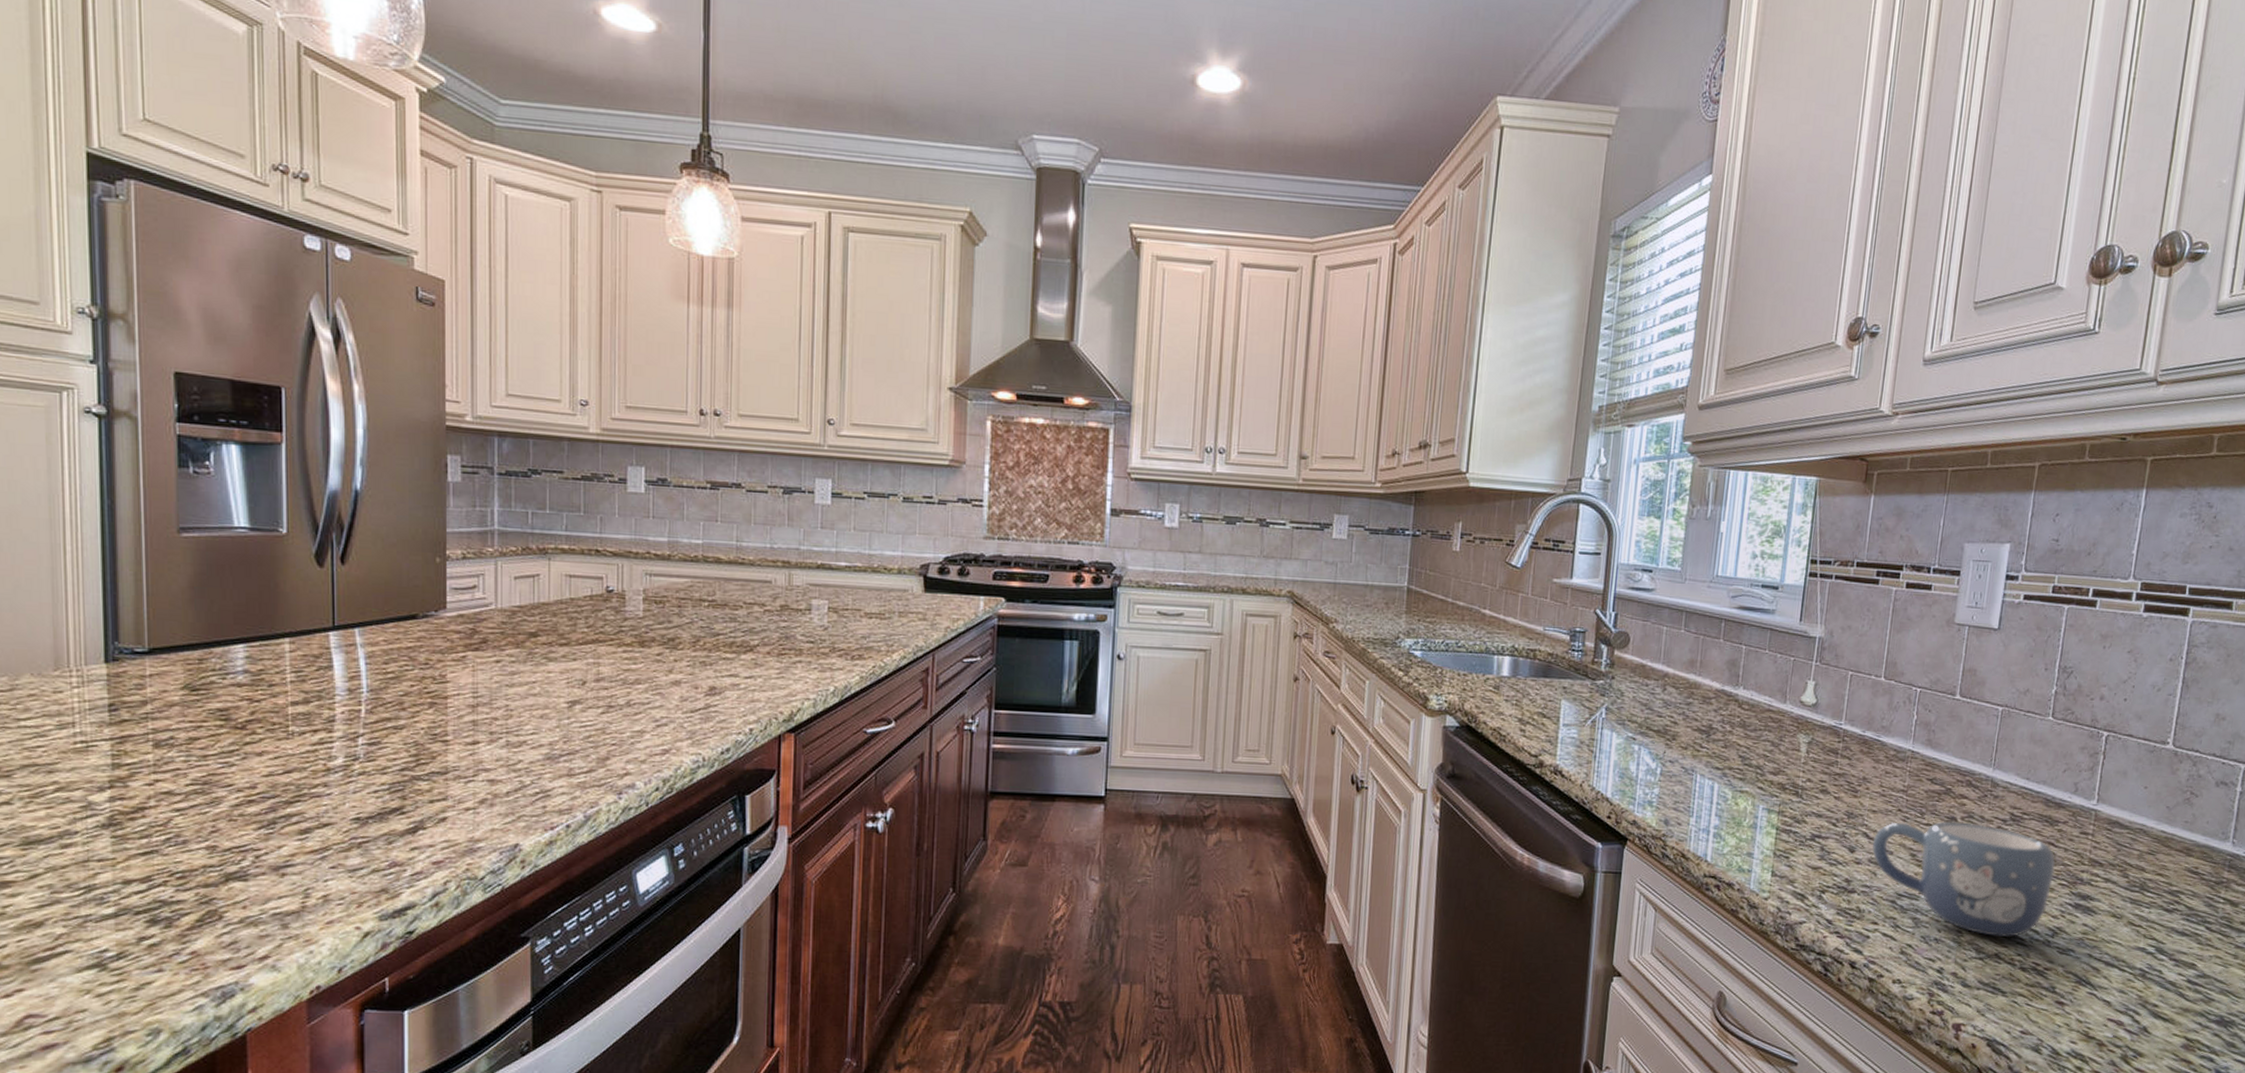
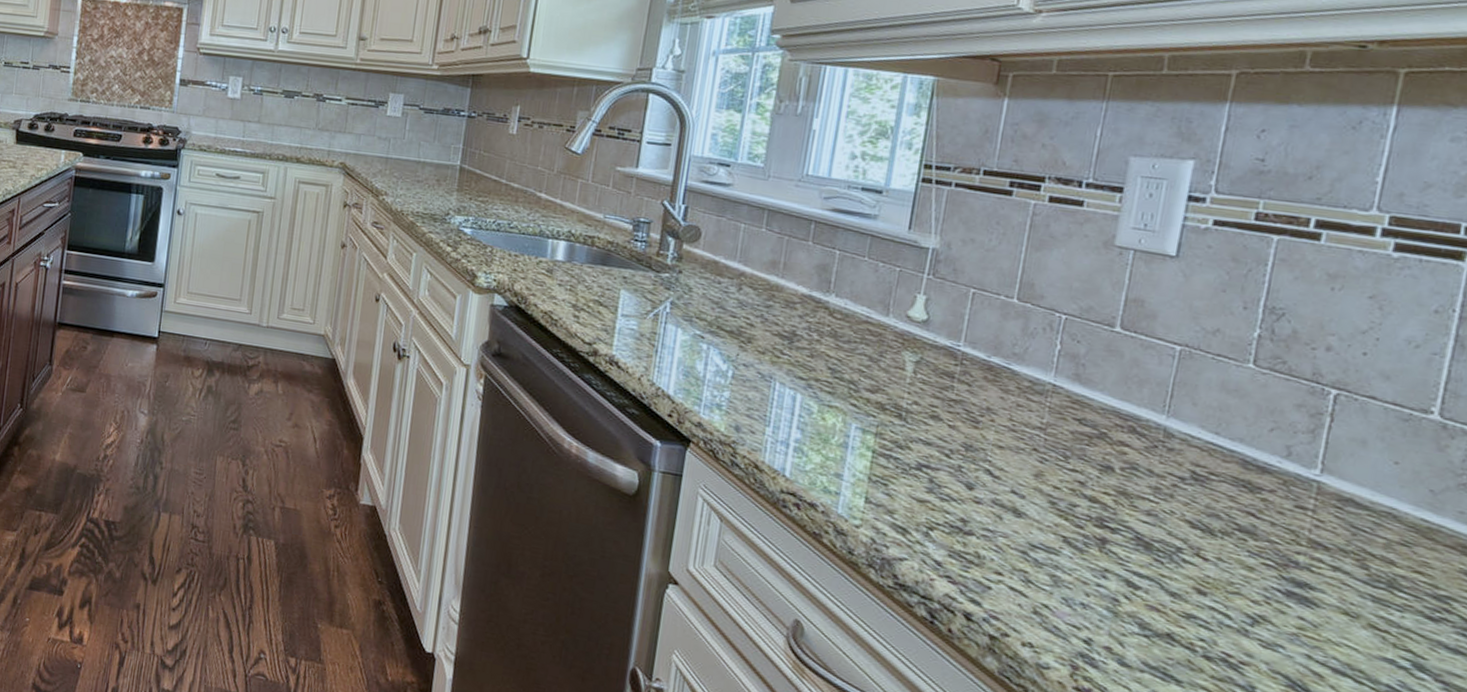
mug: present [1871,821,2056,937] -> none [996,461,1257,618]

